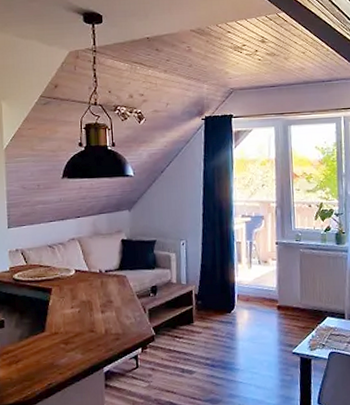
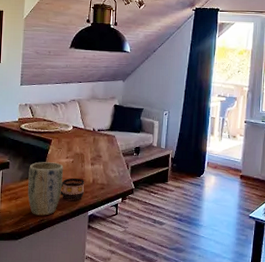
plant pot: none [28,314,70,379] -> present [28,162,63,216]
cup: none [68,330,96,357] -> present [60,177,84,200]

